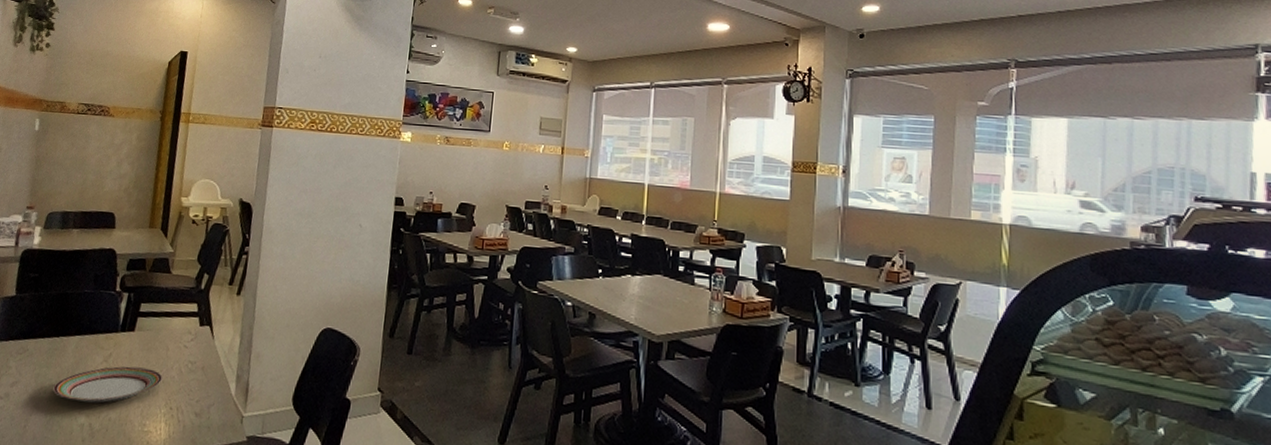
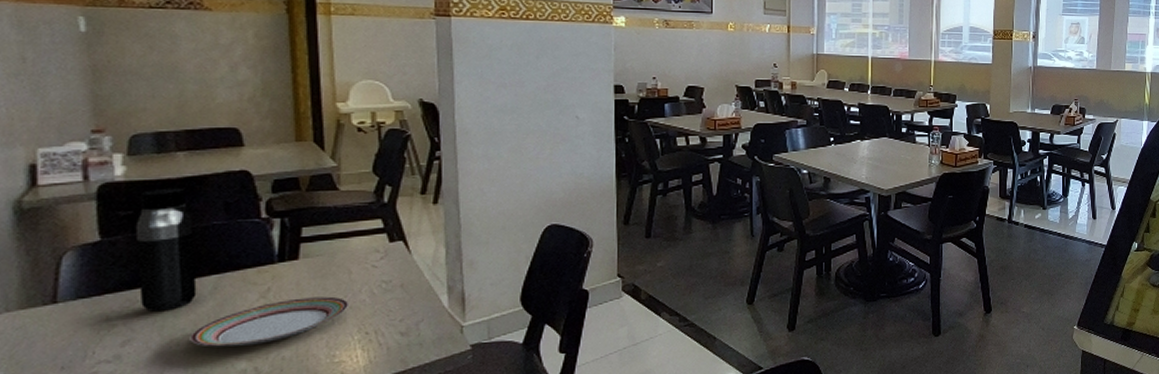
water bottle: none [29,257,73,362] -> present [135,187,197,312]

